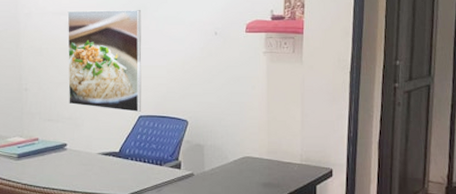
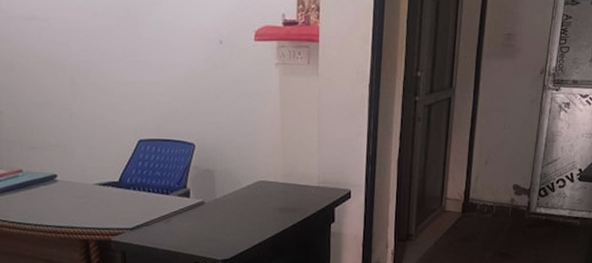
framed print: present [67,10,142,113] -> none [40,14,140,137]

